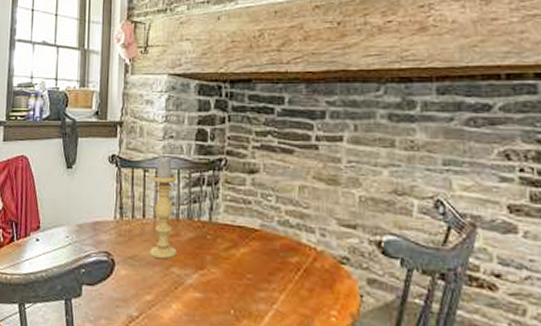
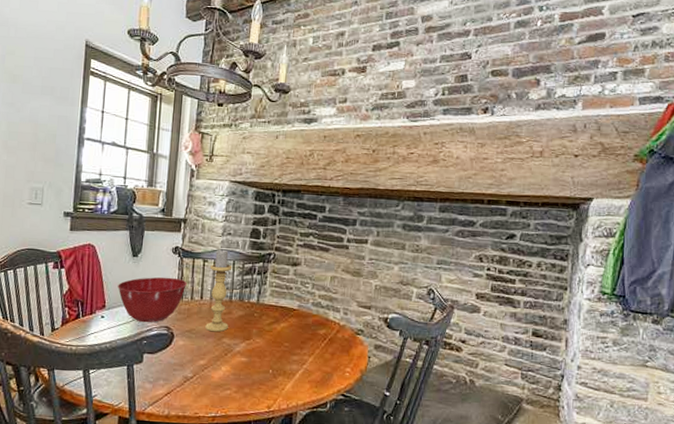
mixing bowl: none [52,191,128,247] -> present [118,277,188,323]

